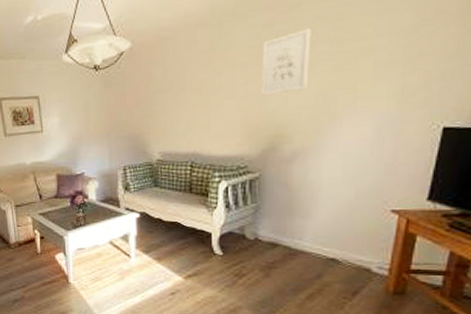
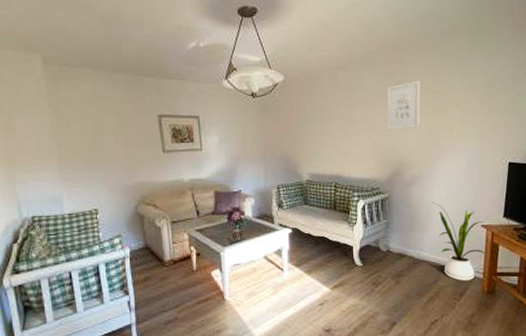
house plant: none [319,182,397,277] -> present [432,202,487,281]

